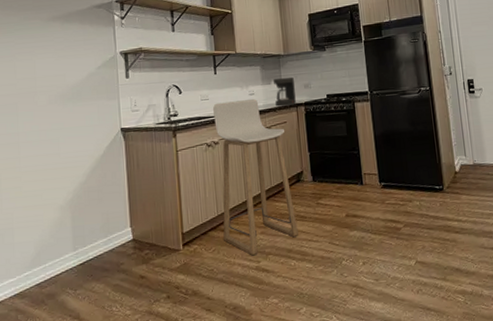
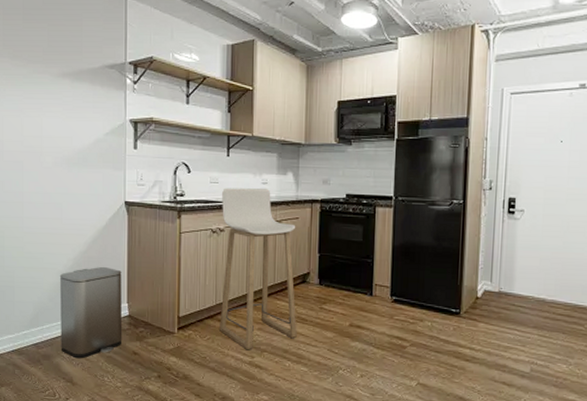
pedal bin: none [60,194,128,293] -> present [59,266,123,359]
coffee maker: present [273,76,296,107] -> none [289,169,312,201]

